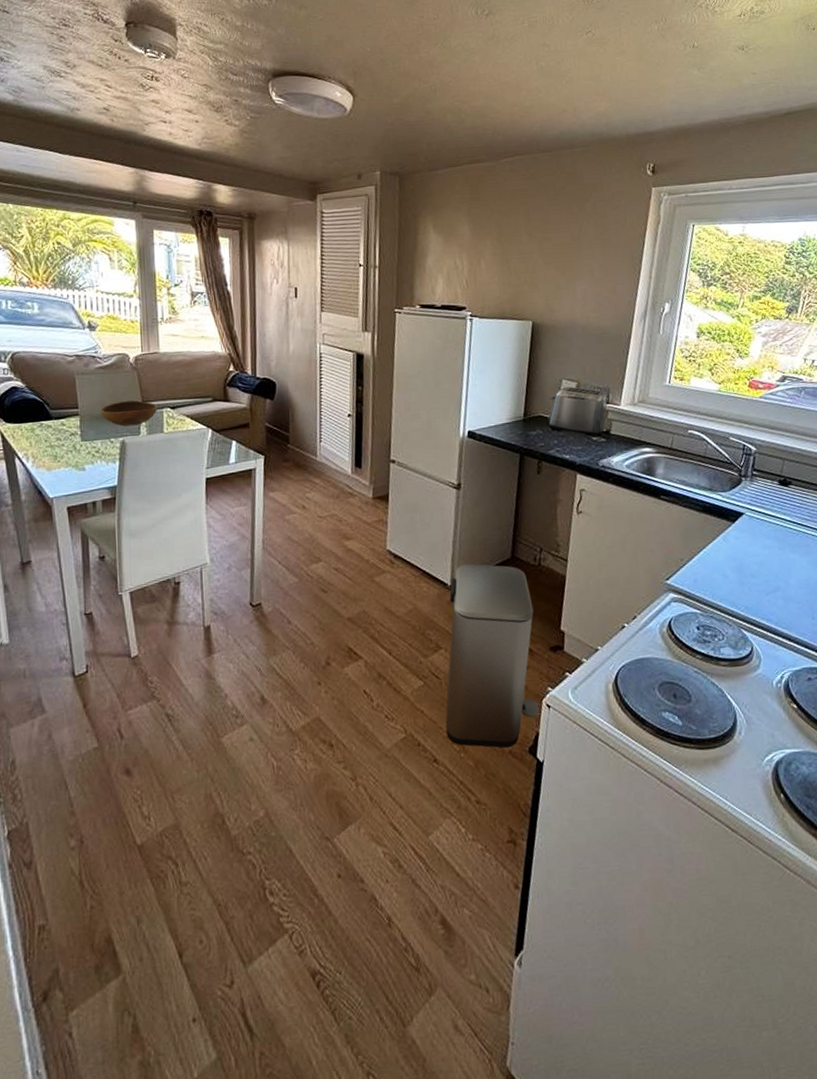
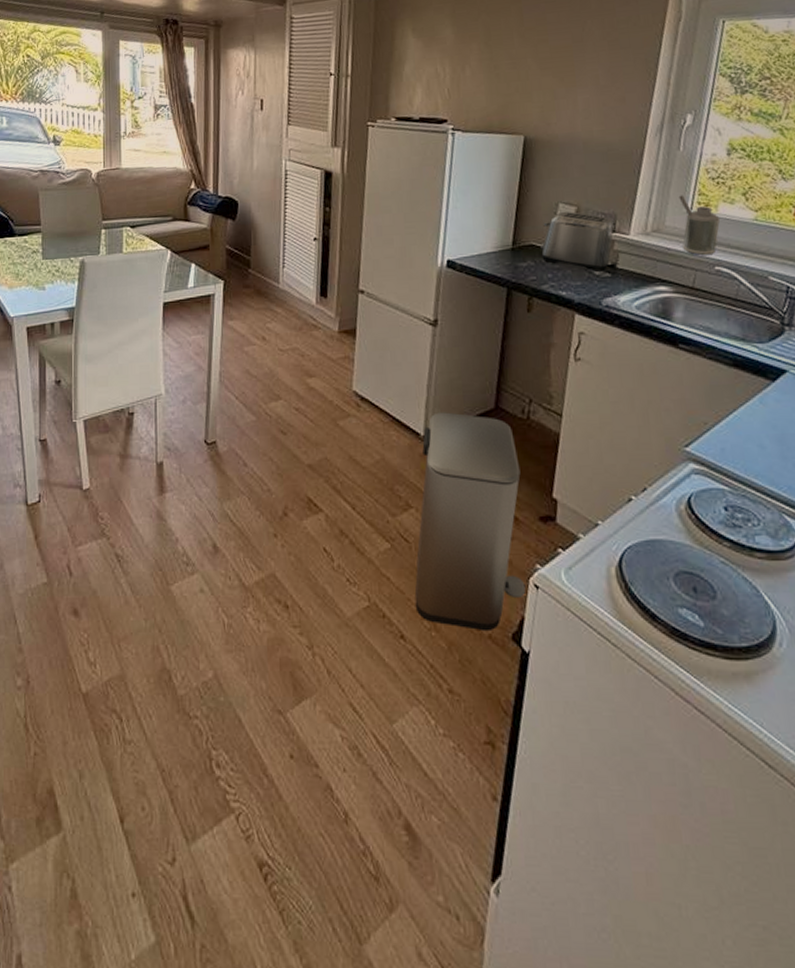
bowl: present [100,400,158,427] -> none [62,218,118,245]
soap dispenser: none [659,371,692,422] -> present [678,195,721,256]

